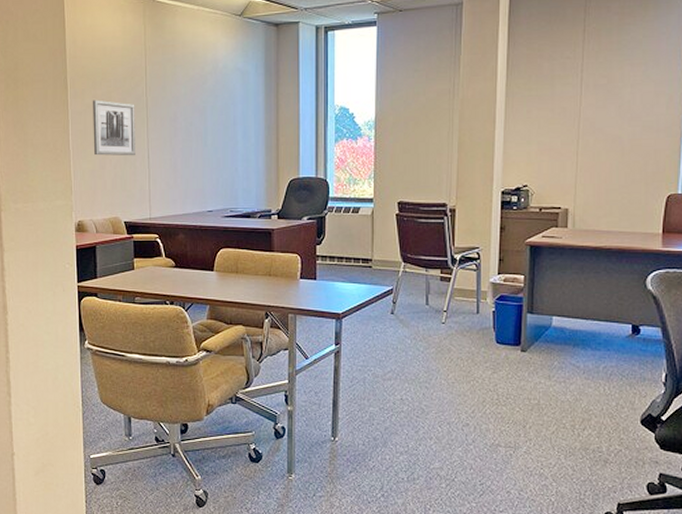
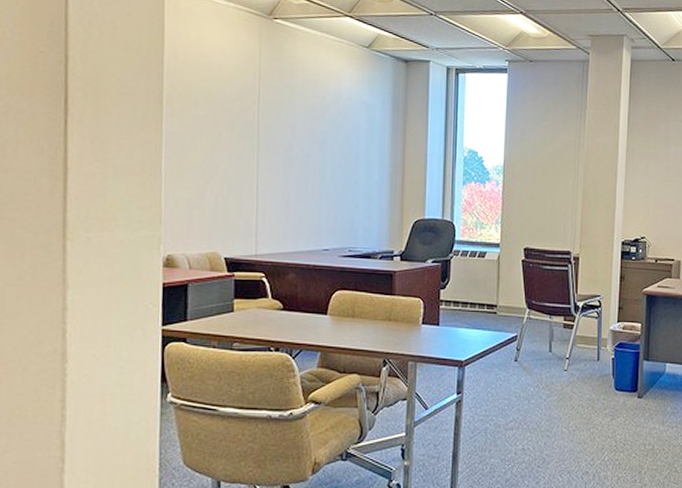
wall art: present [92,100,135,156] -> none [191,120,245,186]

